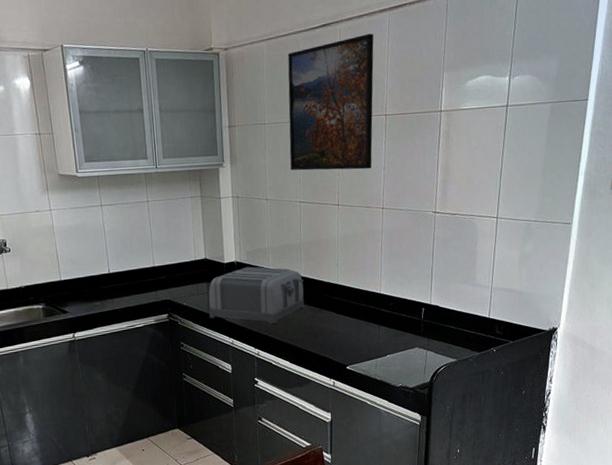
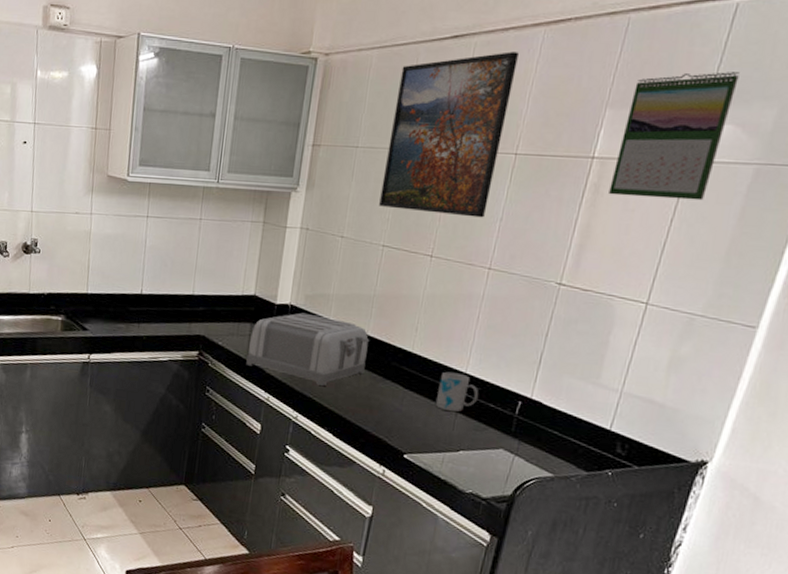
mug: none [362,294,393,326] -> present [435,371,479,412]
calendar: none [456,35,529,139] -> present [609,72,740,201]

